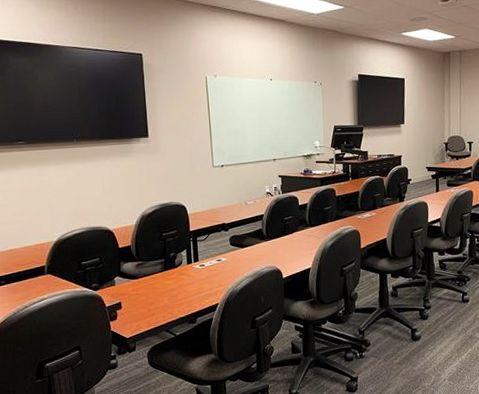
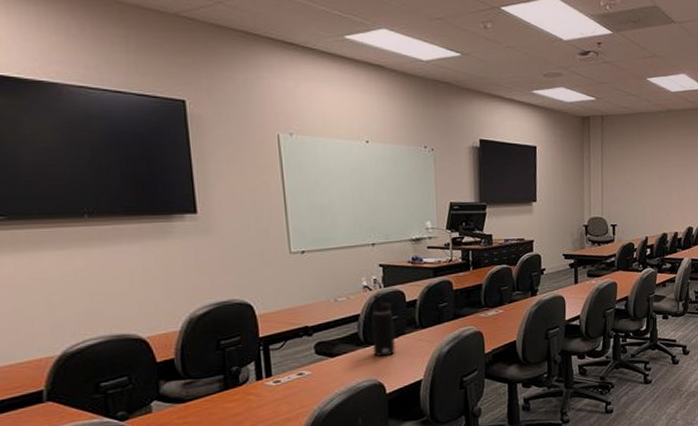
water bottle: none [272,200,291,249] -> present [371,295,396,357]

